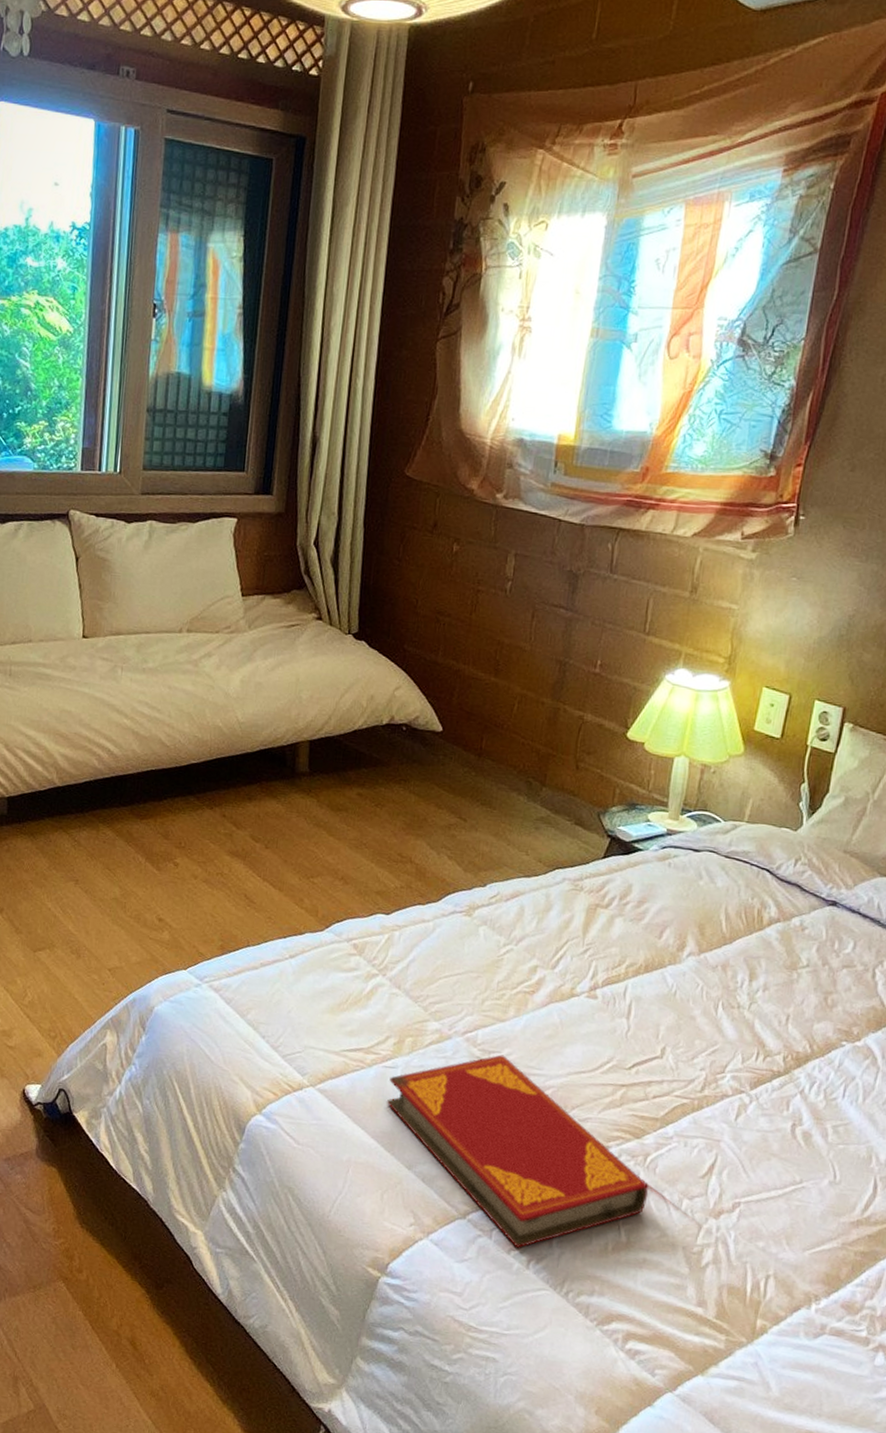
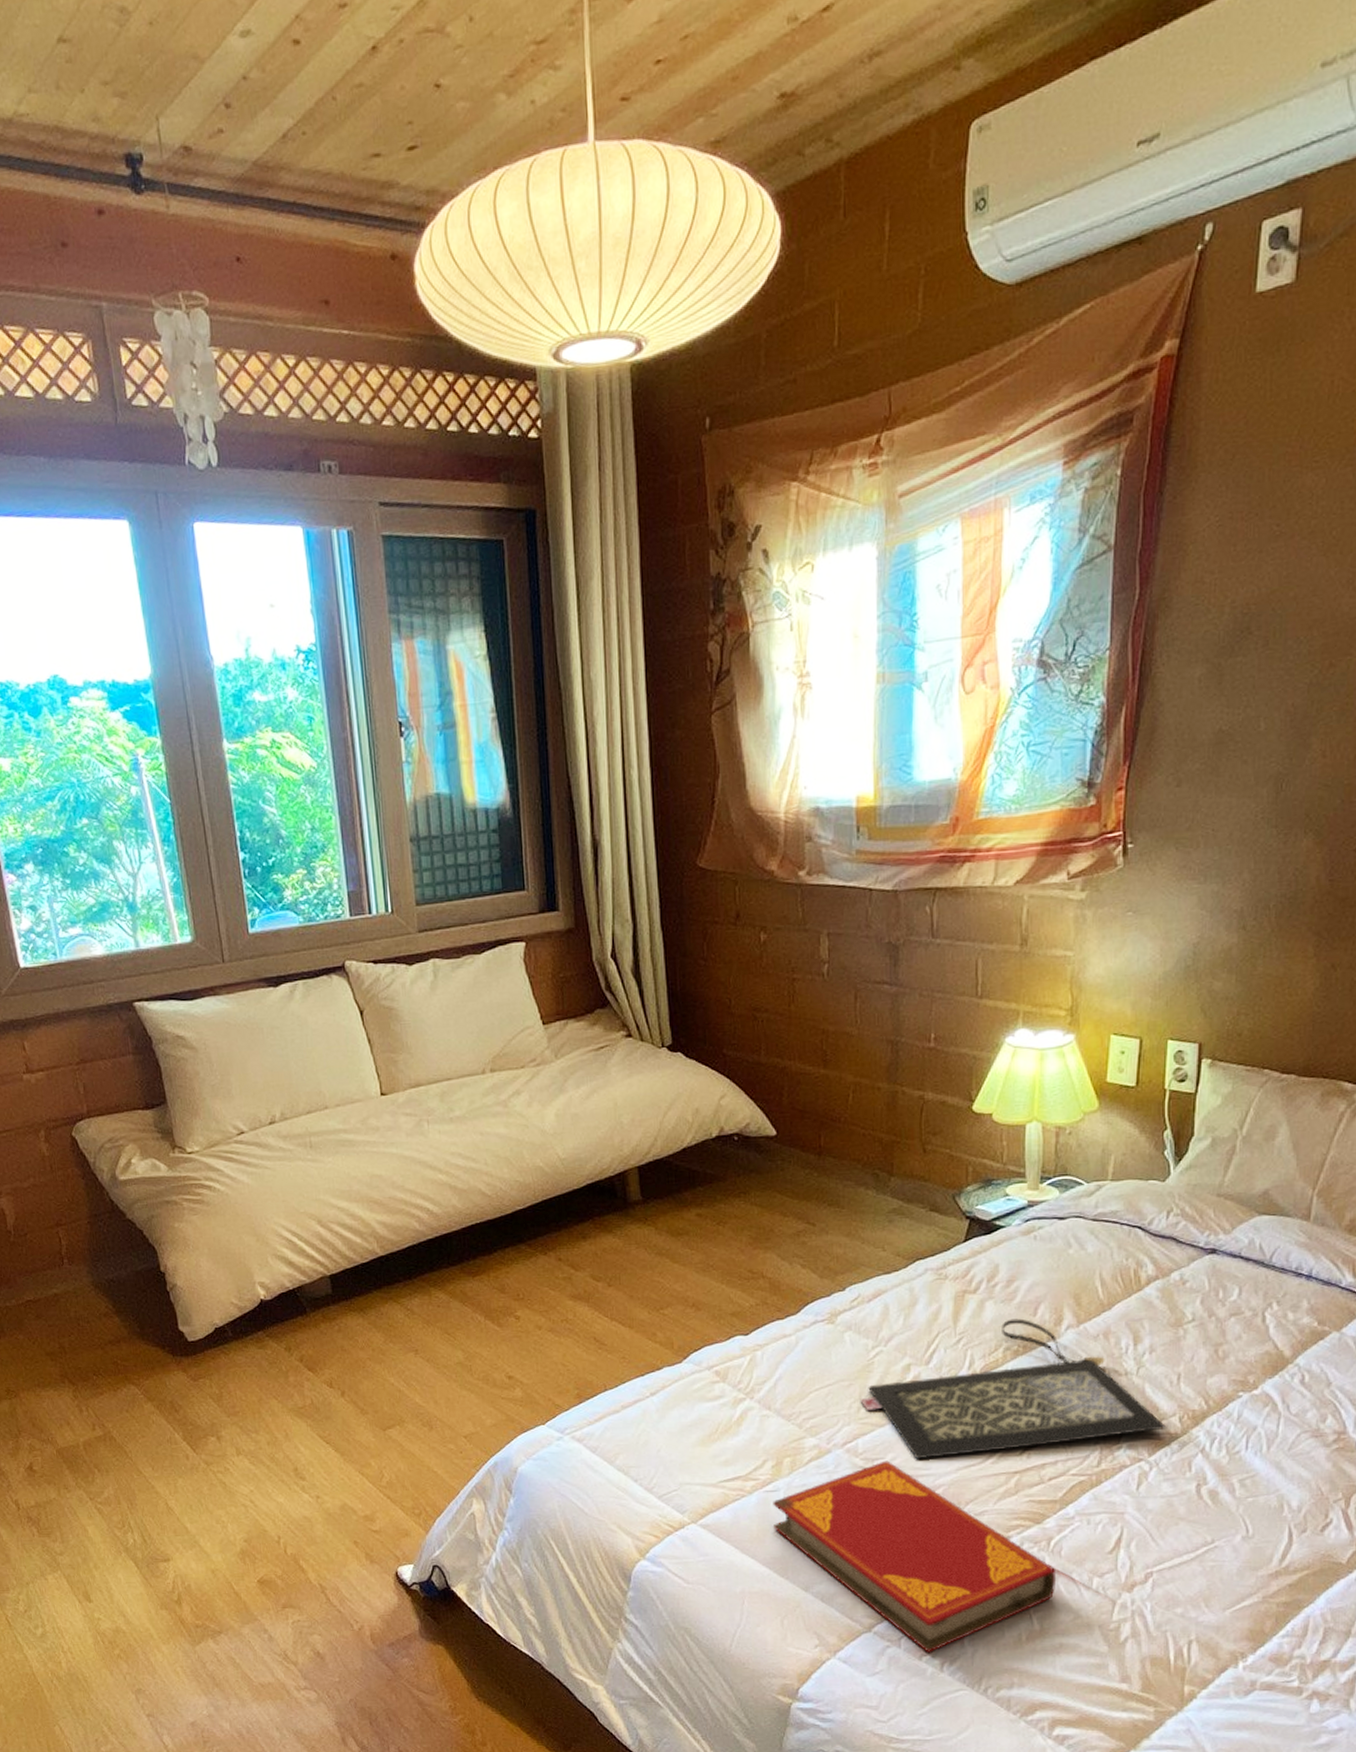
clutch bag: none [485,938,771,1067] -> present [860,1318,1167,1460]

